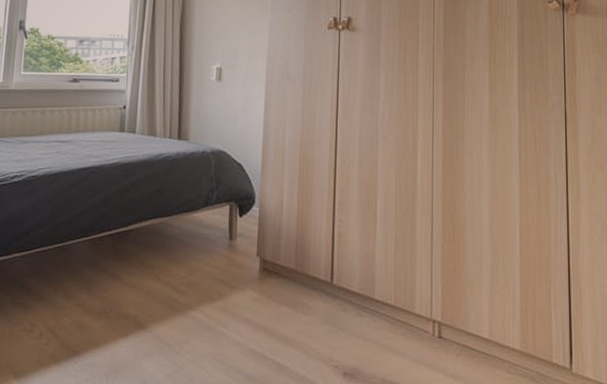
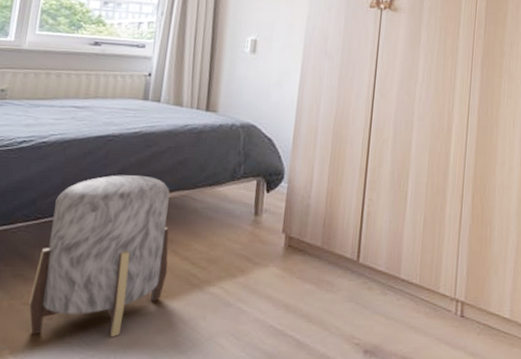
stool: none [27,205,151,362] -> present [28,175,170,338]

